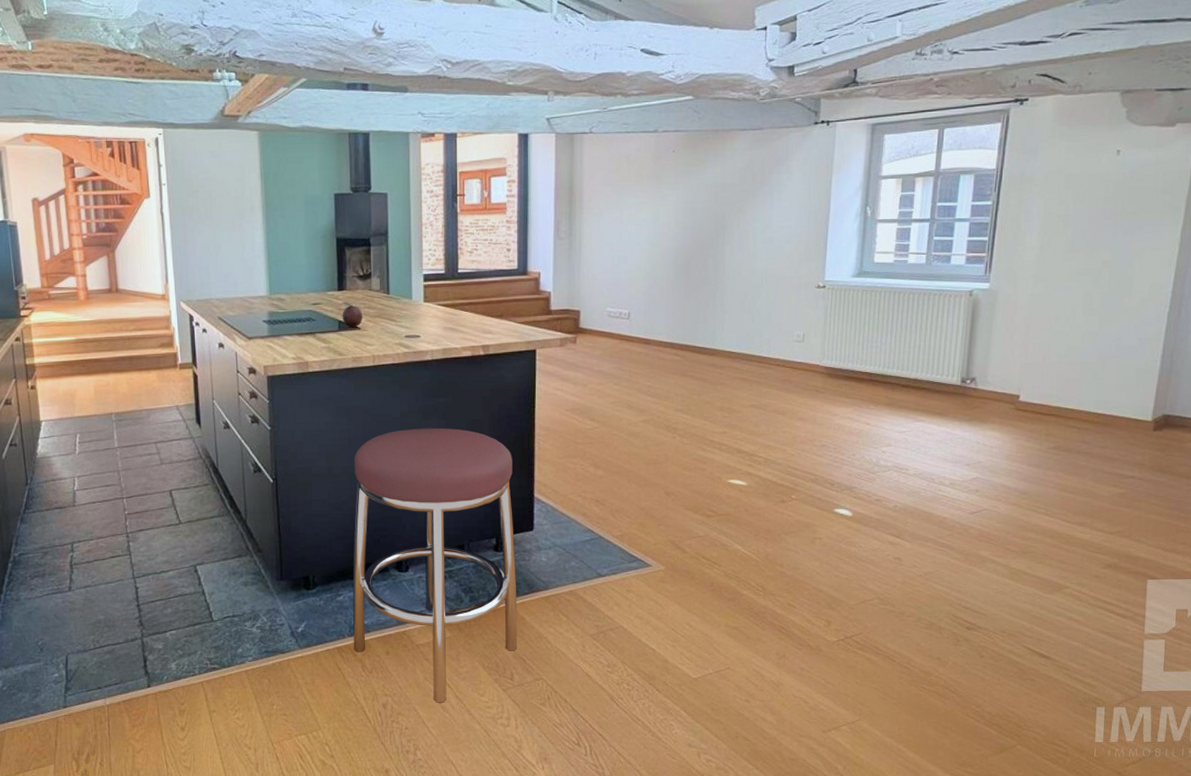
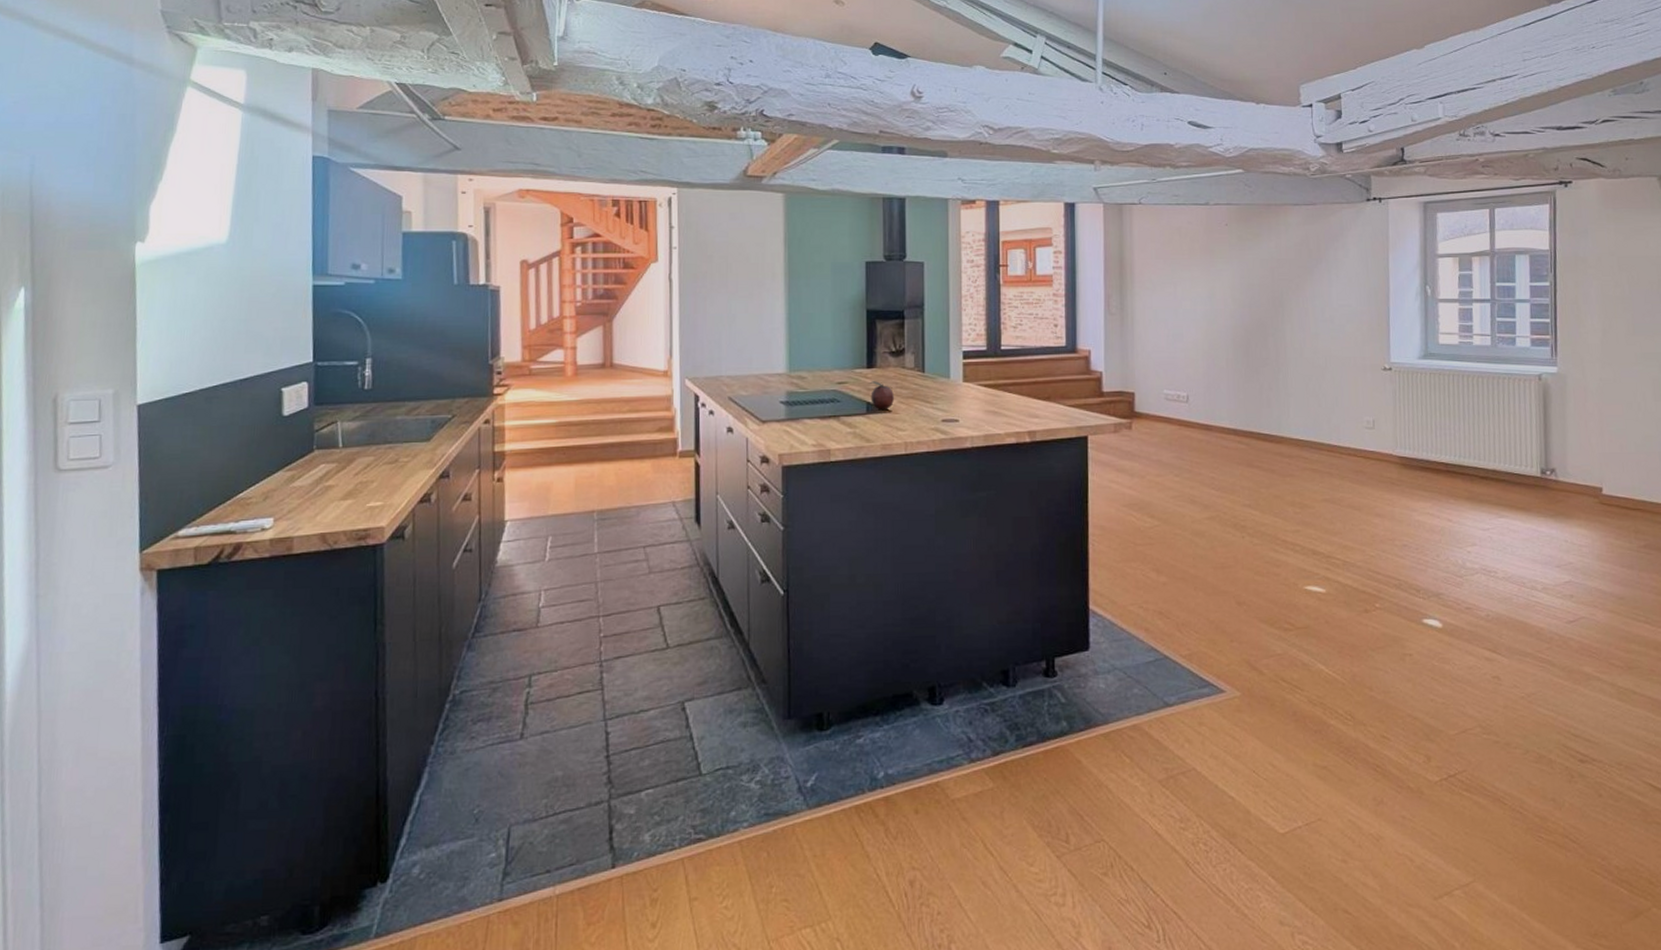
bar stool: present [352,428,518,703] -> none [874,527,1073,877]

